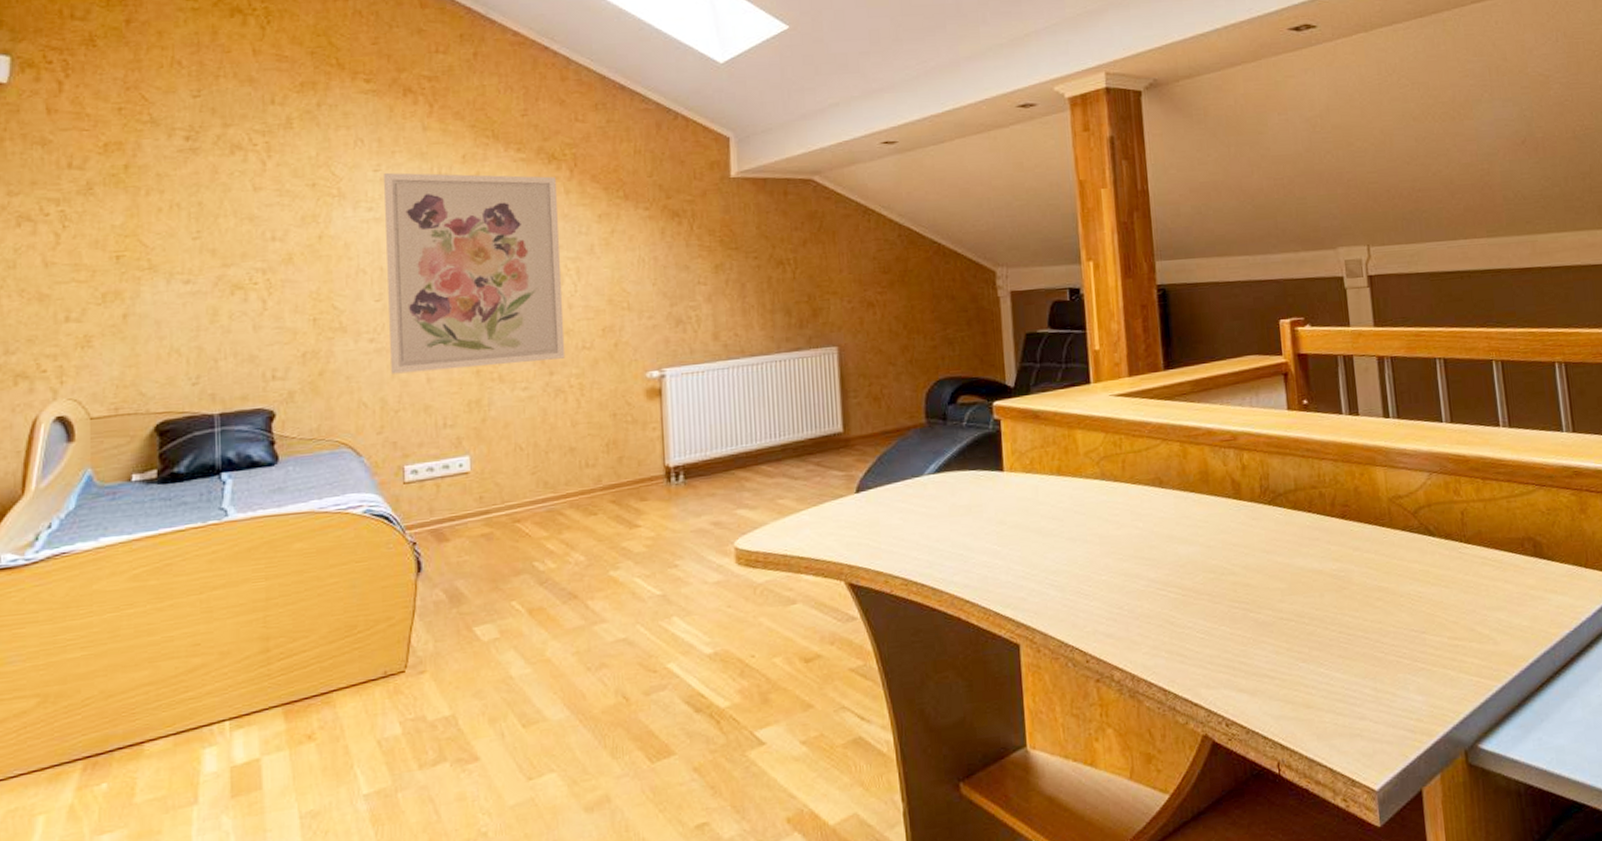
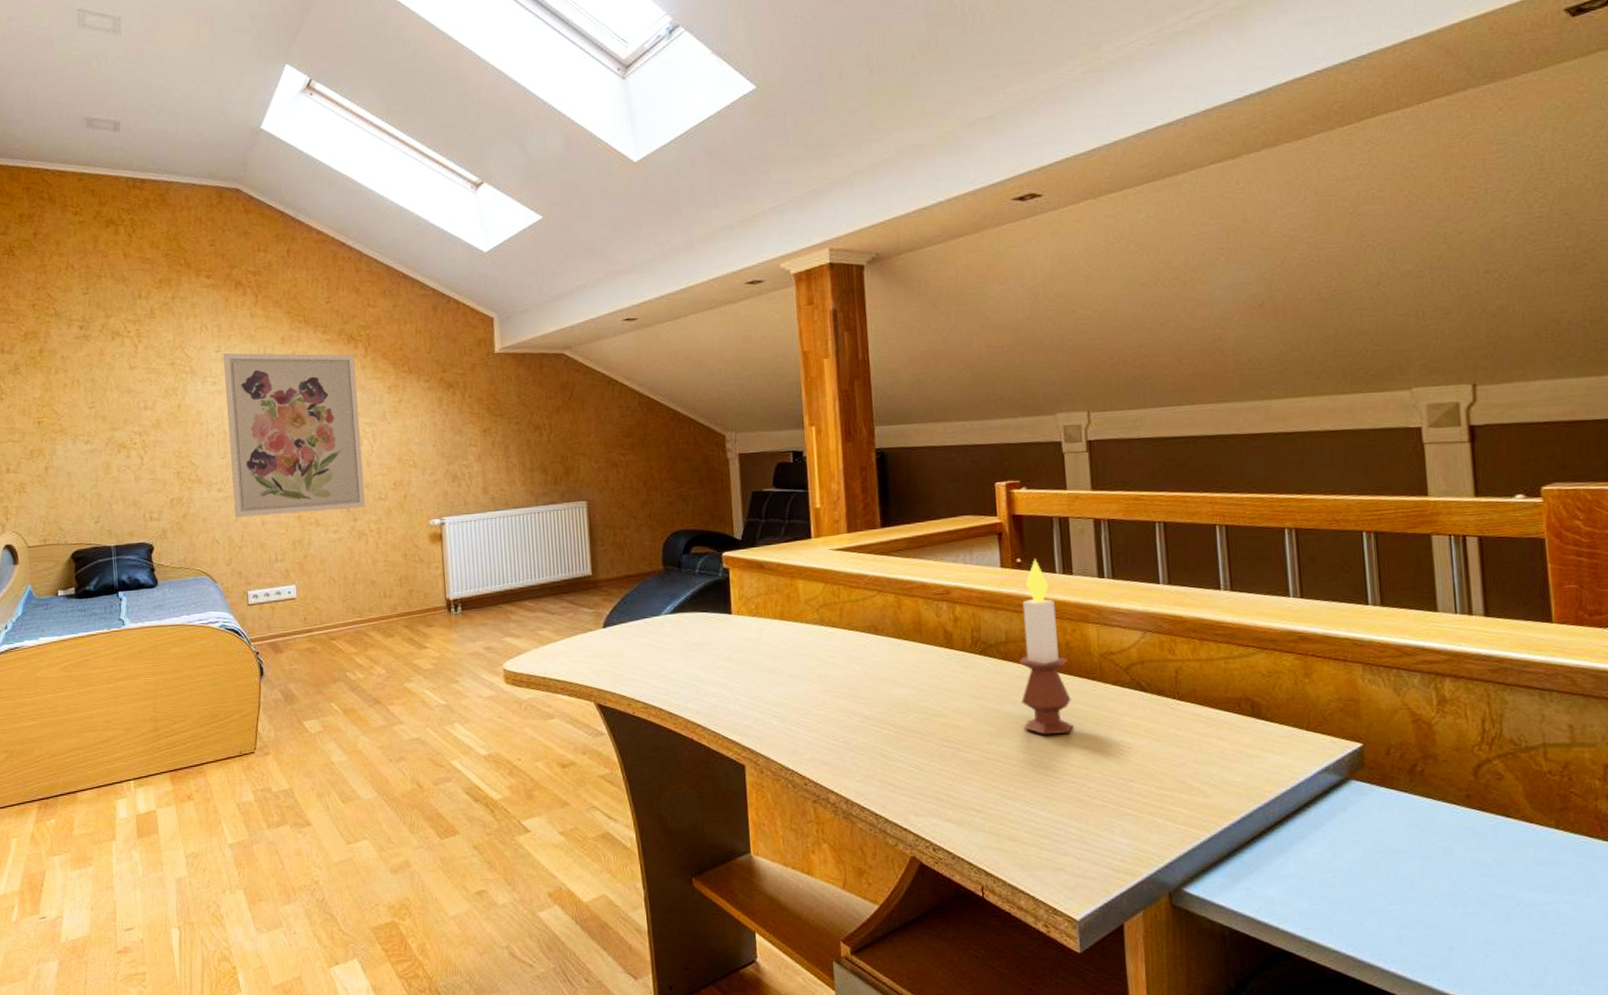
candle: none [1308,400,1365,589] -> present [1018,559,1073,735]

